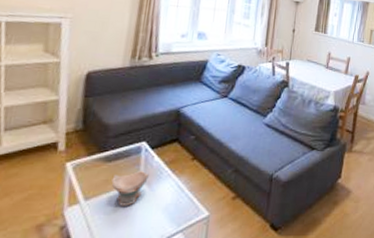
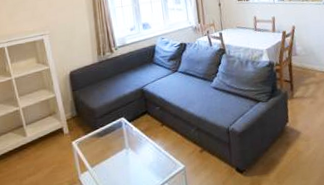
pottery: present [111,170,149,206] -> none [106,139,132,169]

